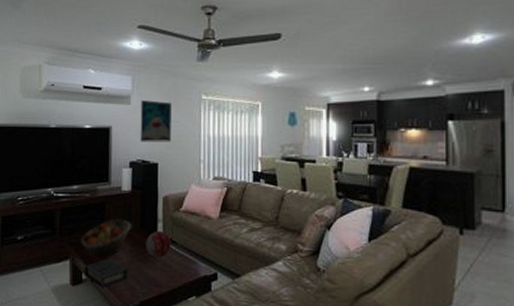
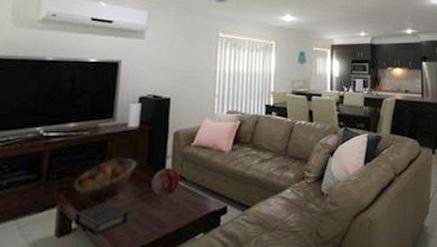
wall art: present [140,100,172,142] -> none [153,36,188,77]

